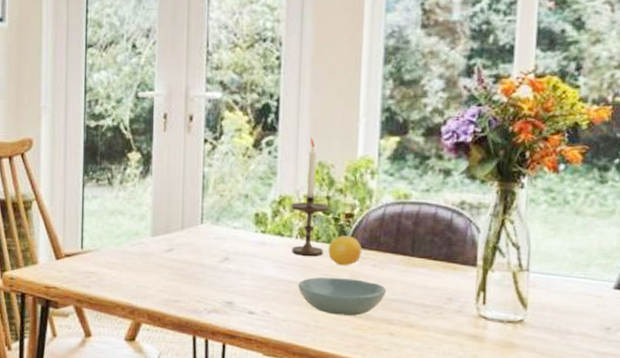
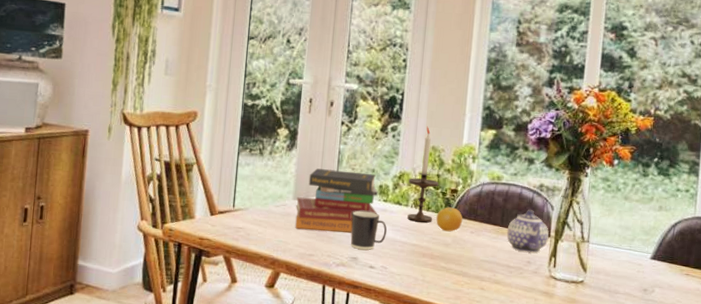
books: none [155,197,255,272] -> present [295,168,378,233]
mug: none [222,245,267,292] -> present [350,210,387,250]
bowl: present [298,277,387,316] -> none [411,240,481,273]
teapot: none [419,234,475,287] -> present [506,210,549,253]

